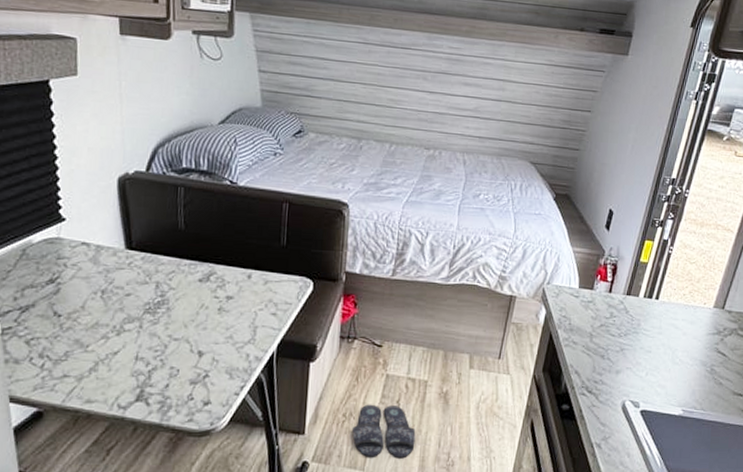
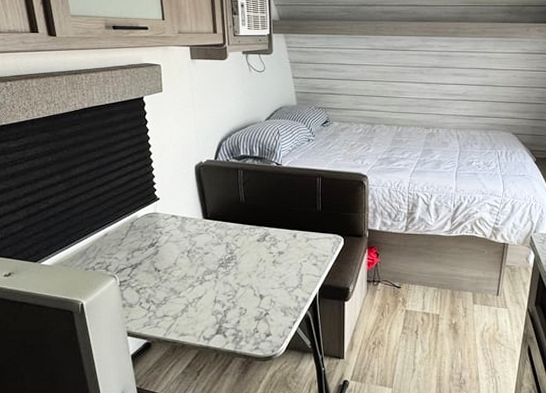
slippers: present [352,404,416,459] -> none [381,334,432,378]

